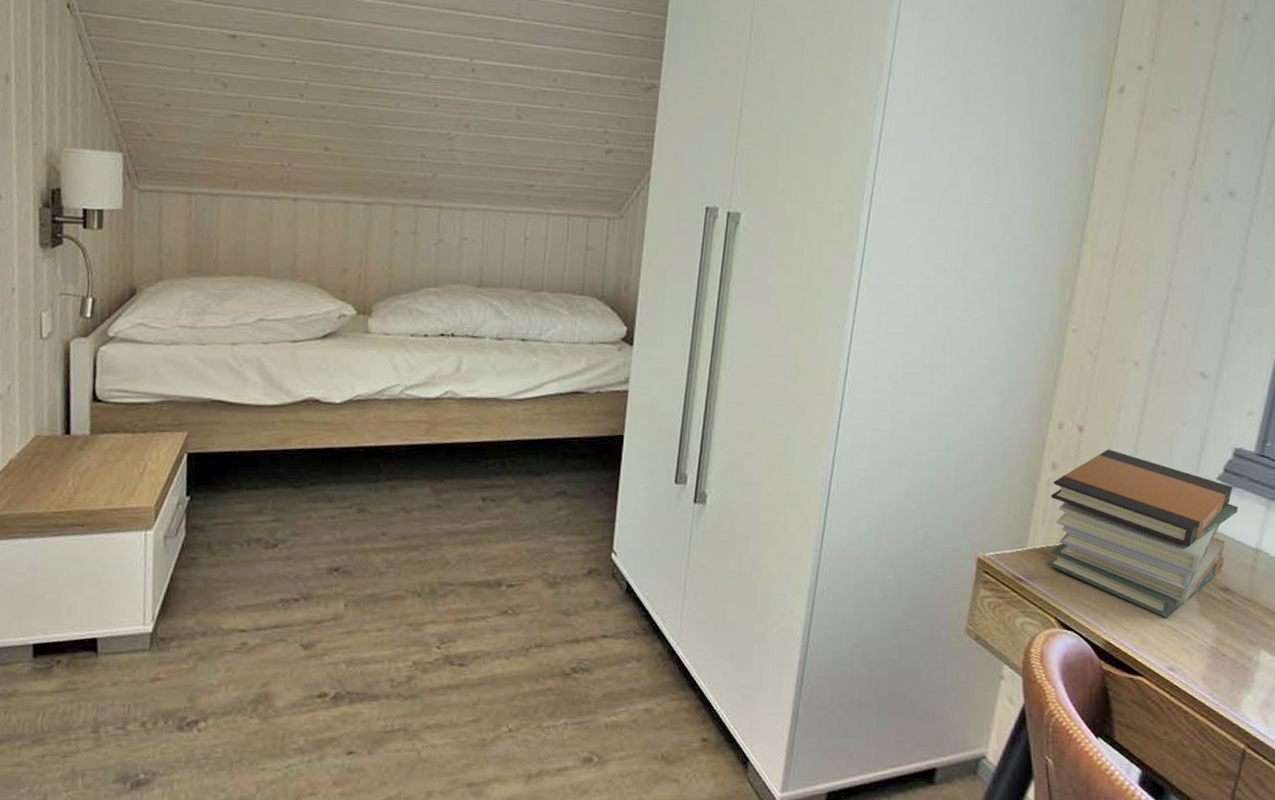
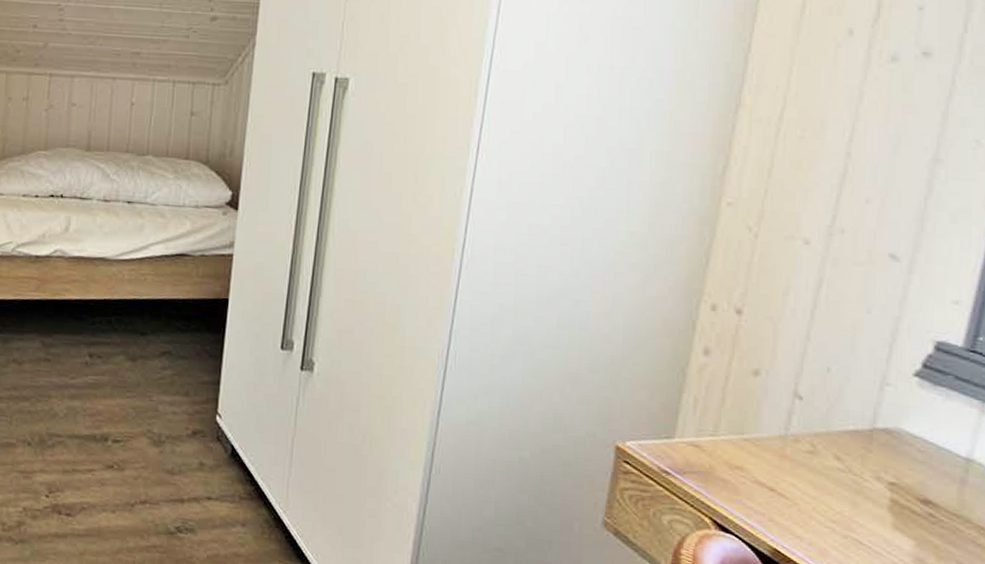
book stack: present [1048,449,1238,619] -> none [700,335,942,530]

